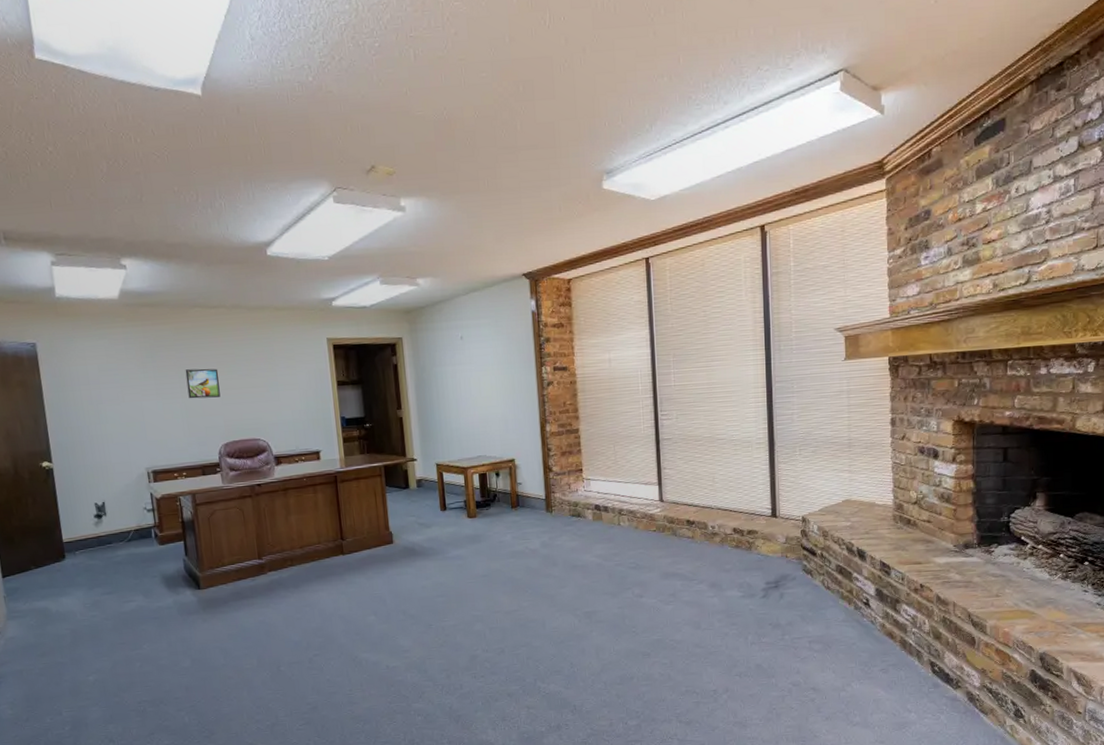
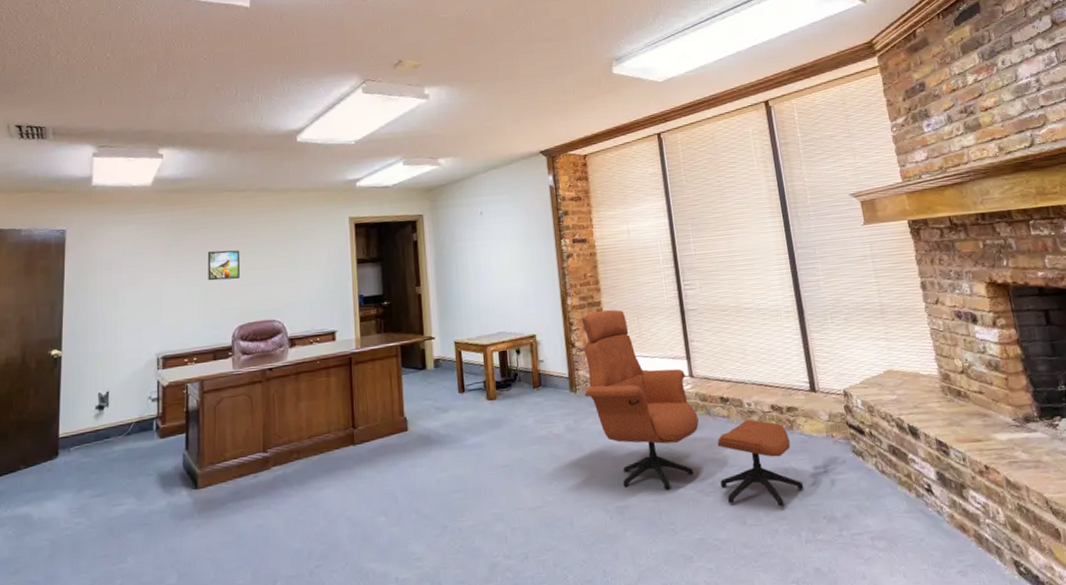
armchair: none [559,437,755,615] -> present [581,309,804,507]

